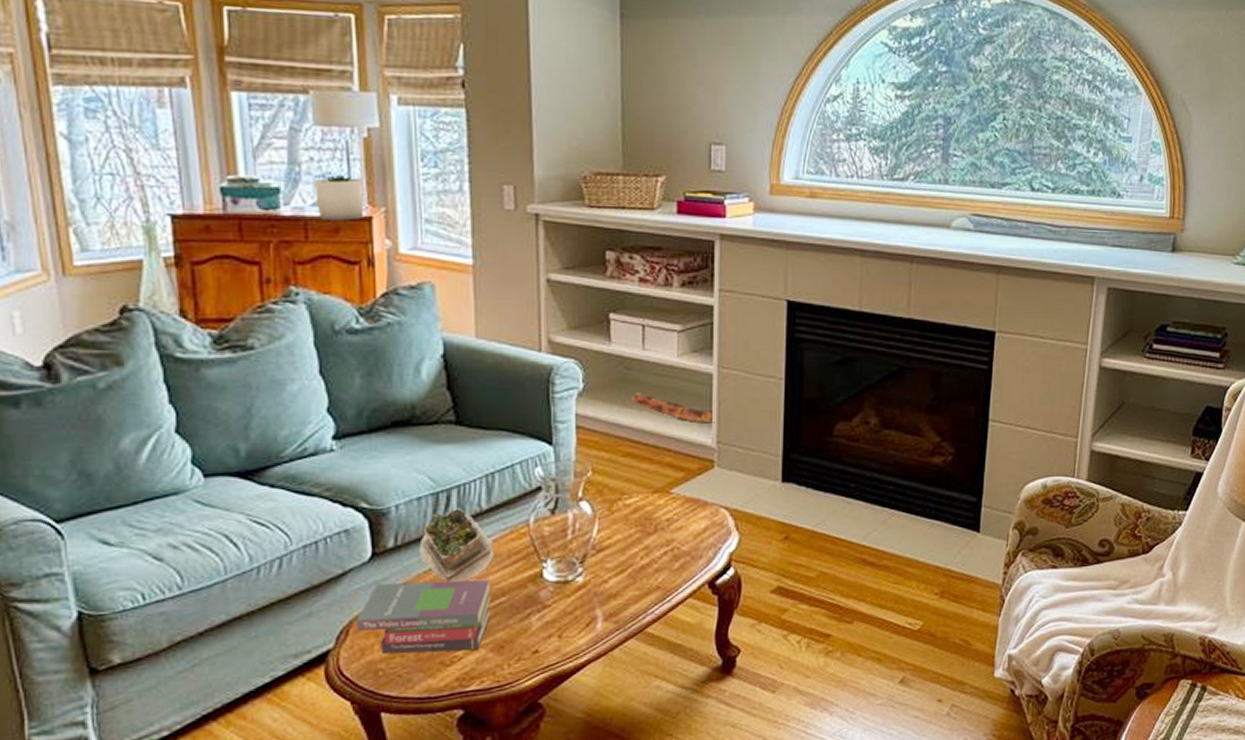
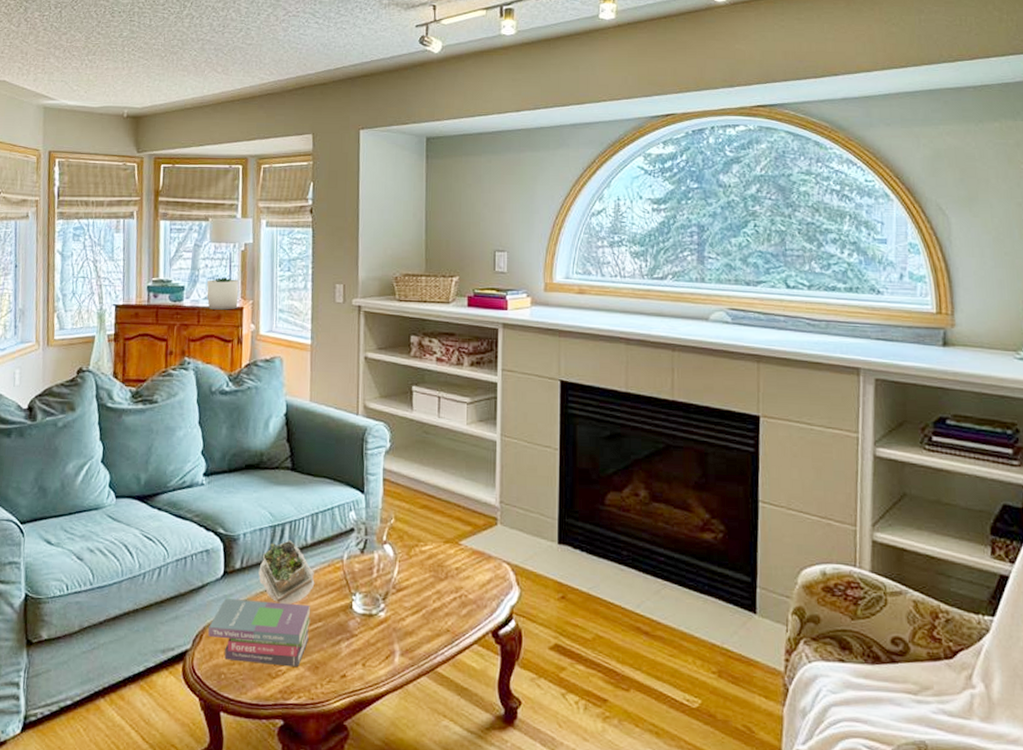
log: present [632,392,715,424] -> none [429,453,498,485]

